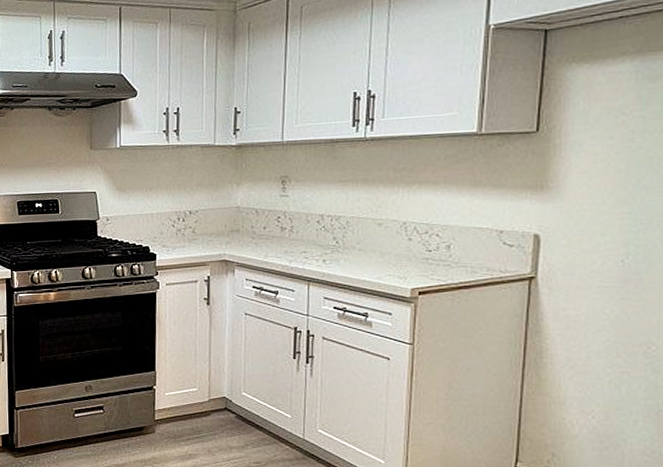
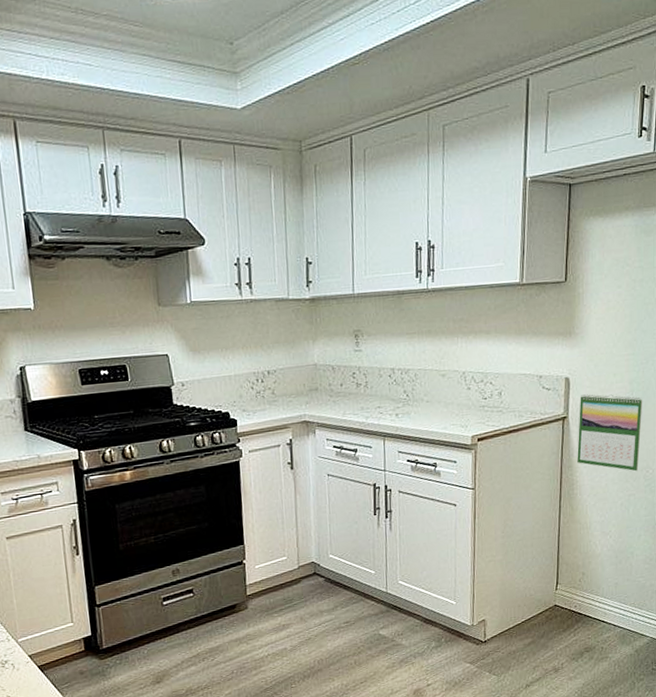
calendar: none [548,254,643,346] -> present [577,394,643,472]

